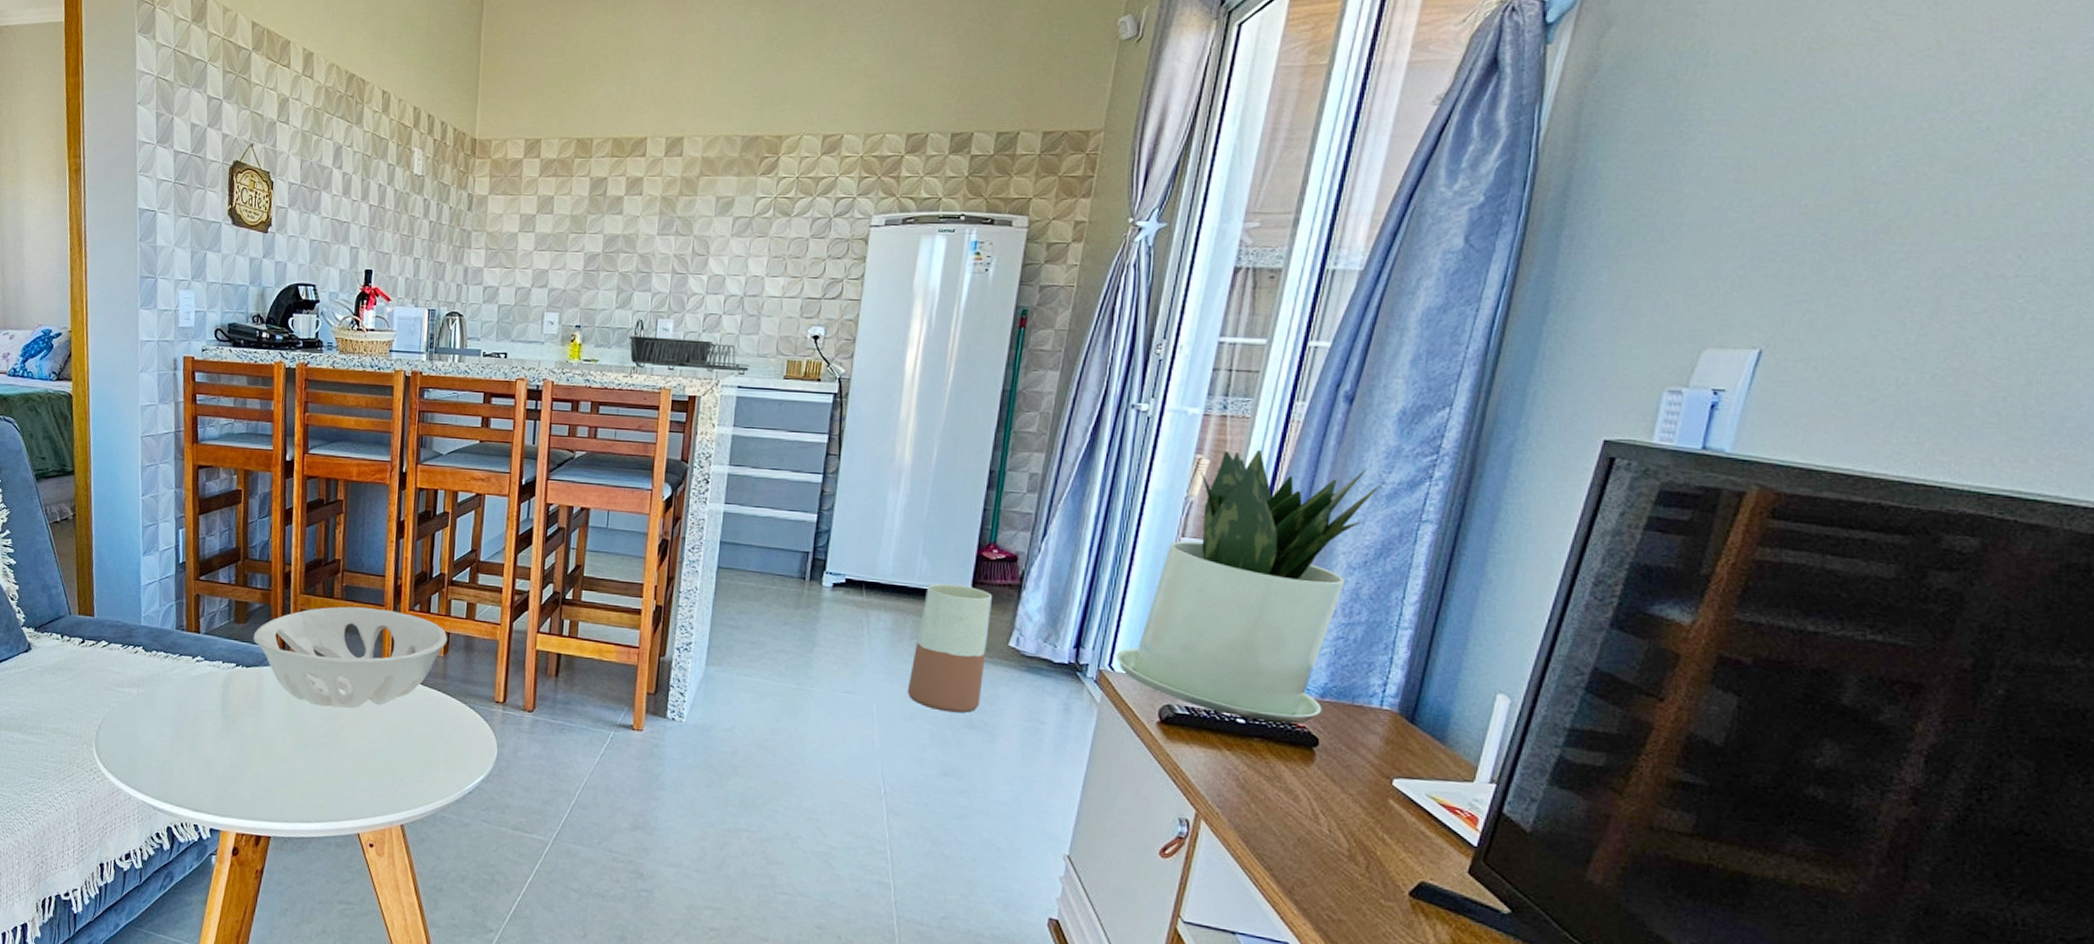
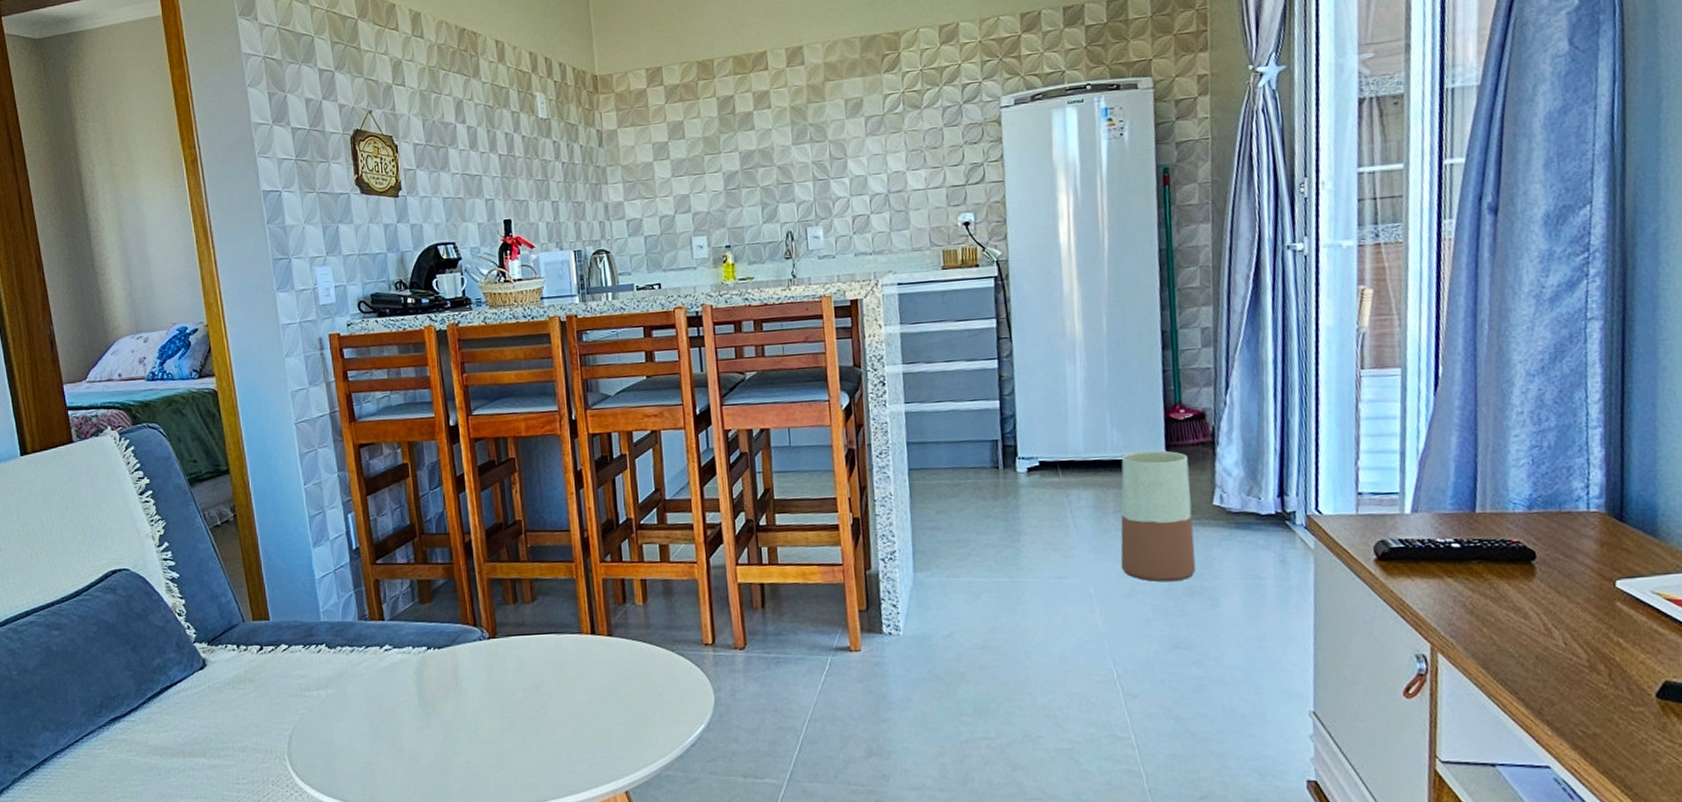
decorative bowl: present [253,606,448,708] -> none [441,565,645,678]
dish rack: present [629,336,749,376] -> none [780,242,906,280]
planter: present [1116,449,1382,724] -> none [1321,272,1542,543]

